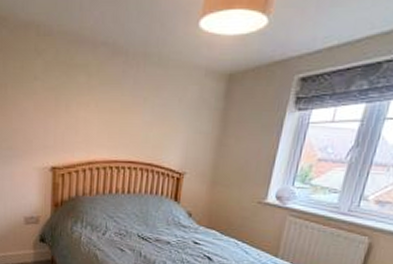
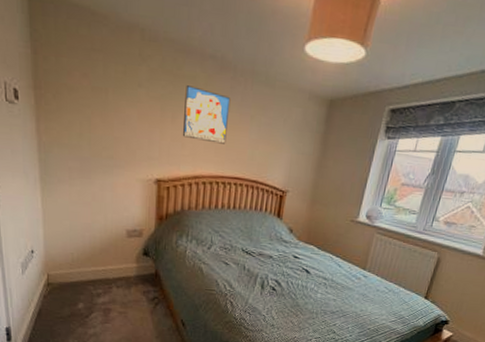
wall art: none [77,74,123,129] -> present [183,85,231,144]

